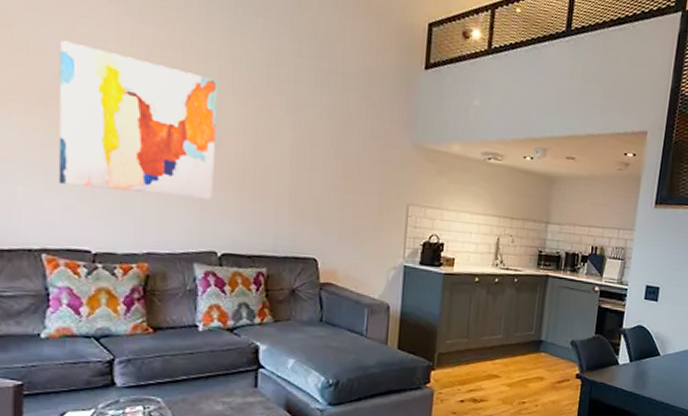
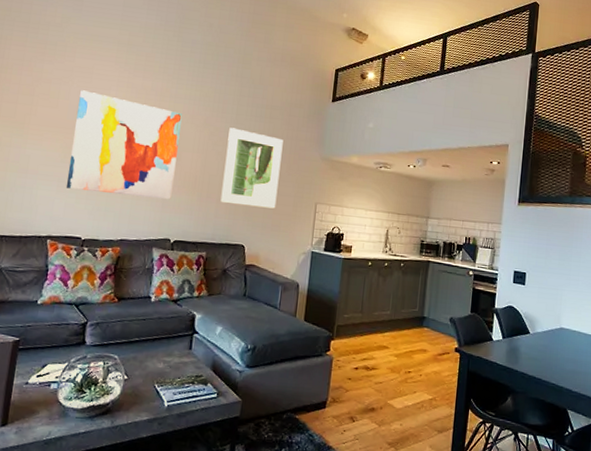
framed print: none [281,101,362,212] -> present [220,127,284,209]

